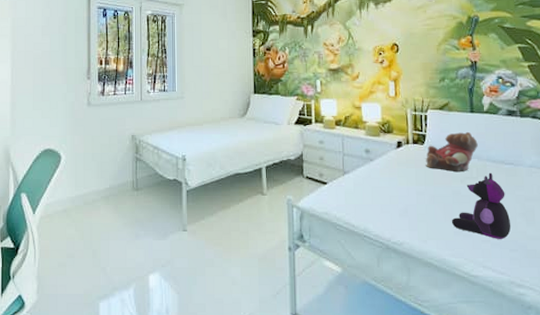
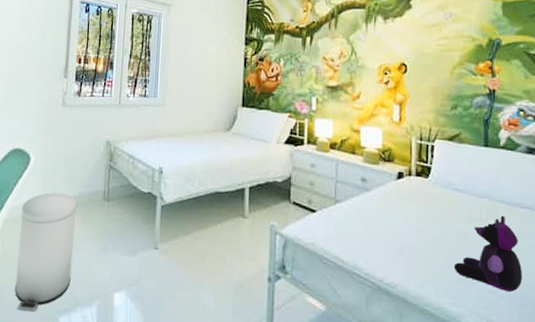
pedal bin: none [56,186,108,301] -> present [15,192,77,312]
teddy bear: present [426,131,478,173] -> none [429,167,490,212]

